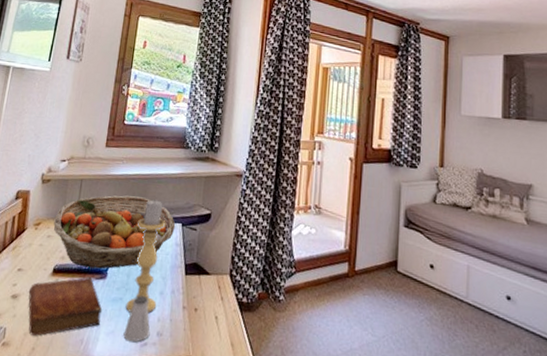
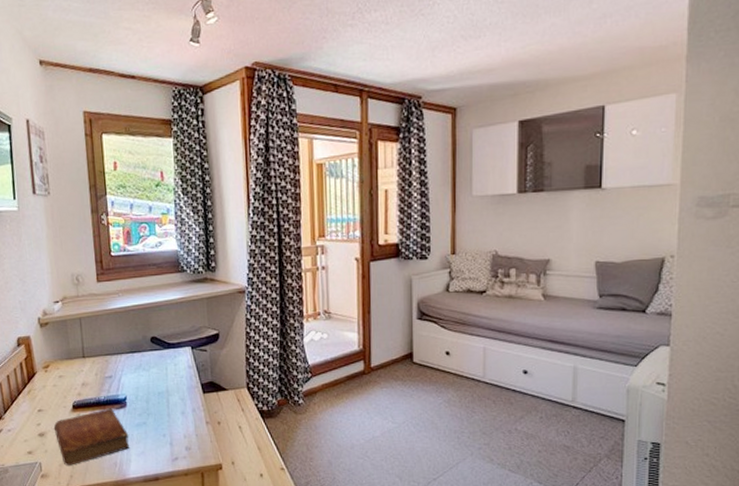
fruit basket: present [53,195,176,269] -> none [62,327,185,400]
saltshaker: present [123,295,150,342] -> none [153,418,179,458]
candle holder: present [125,200,166,313] -> none [146,328,181,434]

